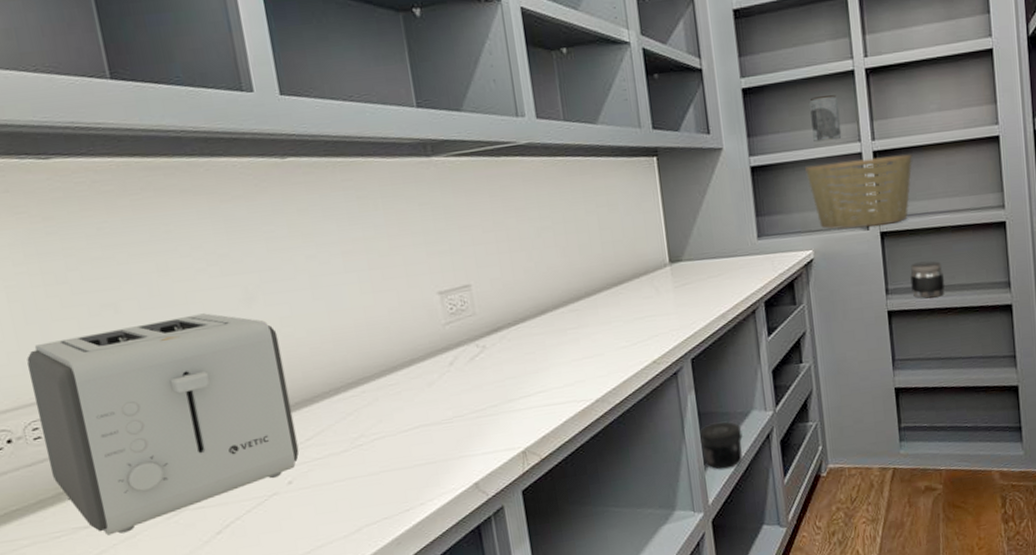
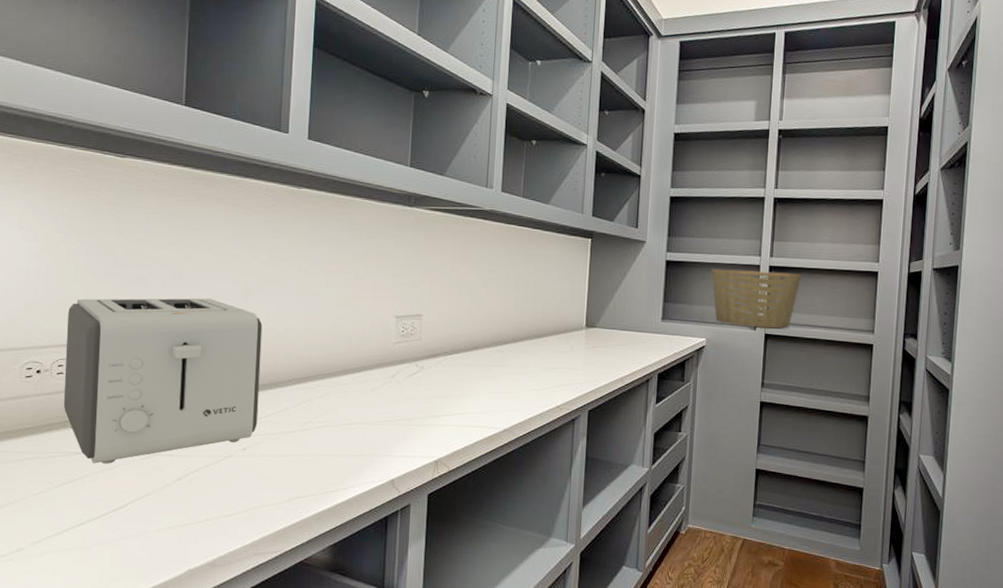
jar: present [700,421,743,469] -> none [583,468,620,510]
jar: present [809,95,842,143] -> none [722,213,748,252]
jar: present [910,260,945,299] -> none [783,365,813,398]

